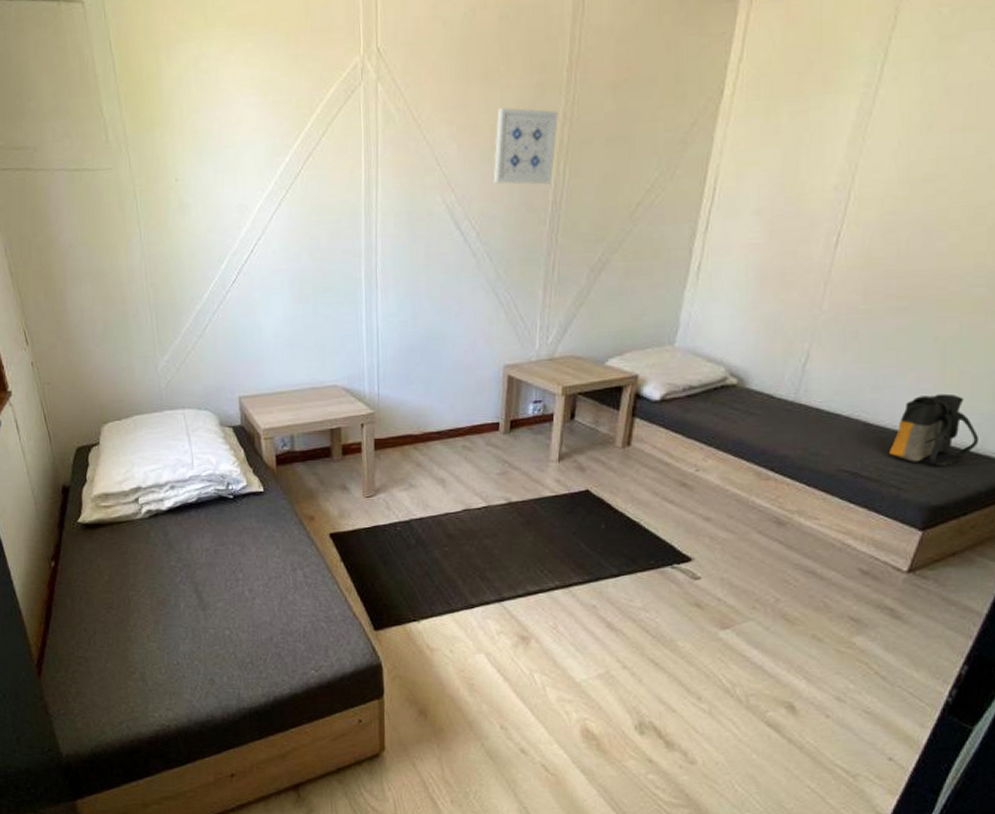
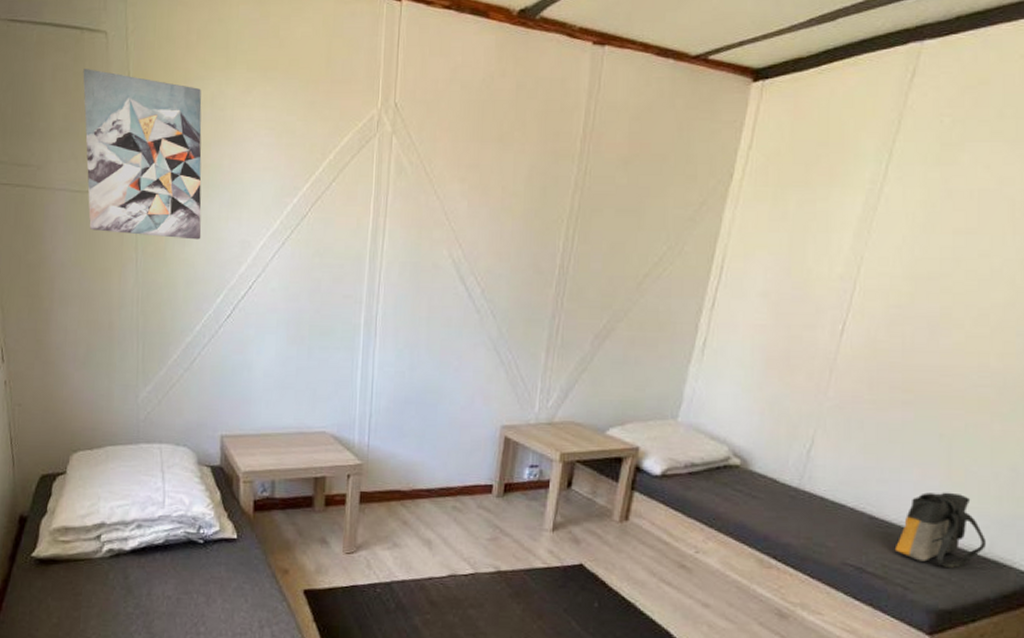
wall art: none [65,42,200,209] -> present [83,69,202,240]
wall art: present [493,107,559,185] -> none [501,171,571,248]

